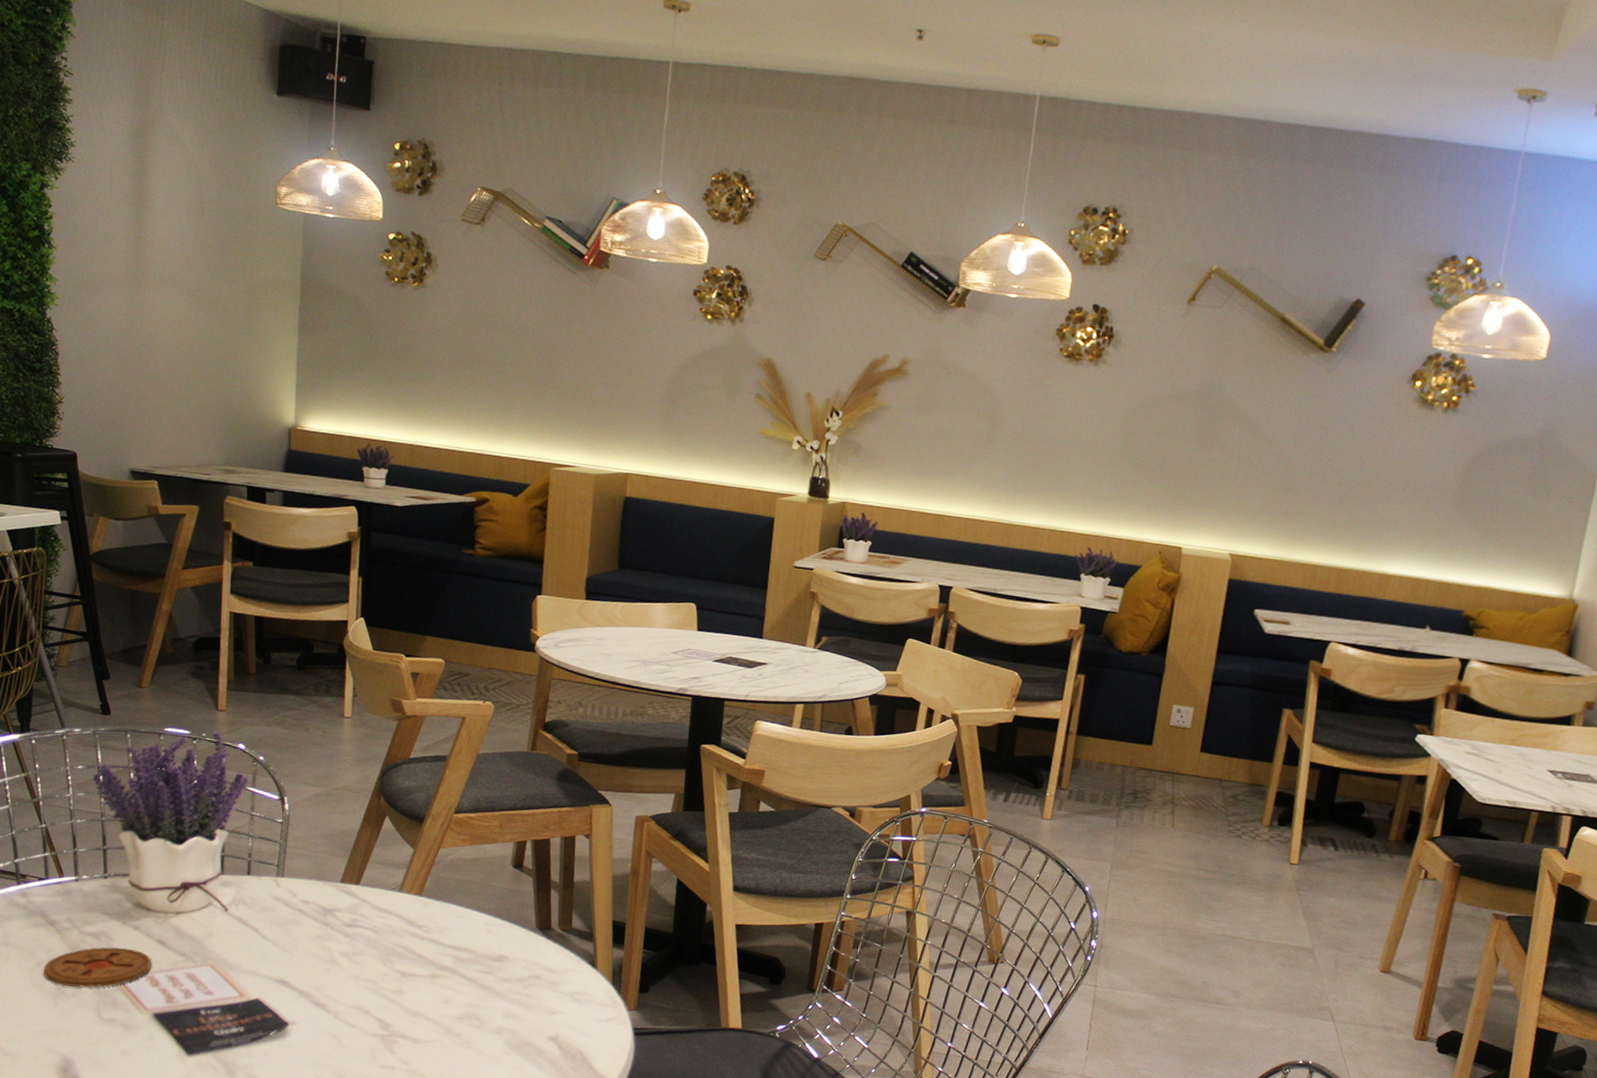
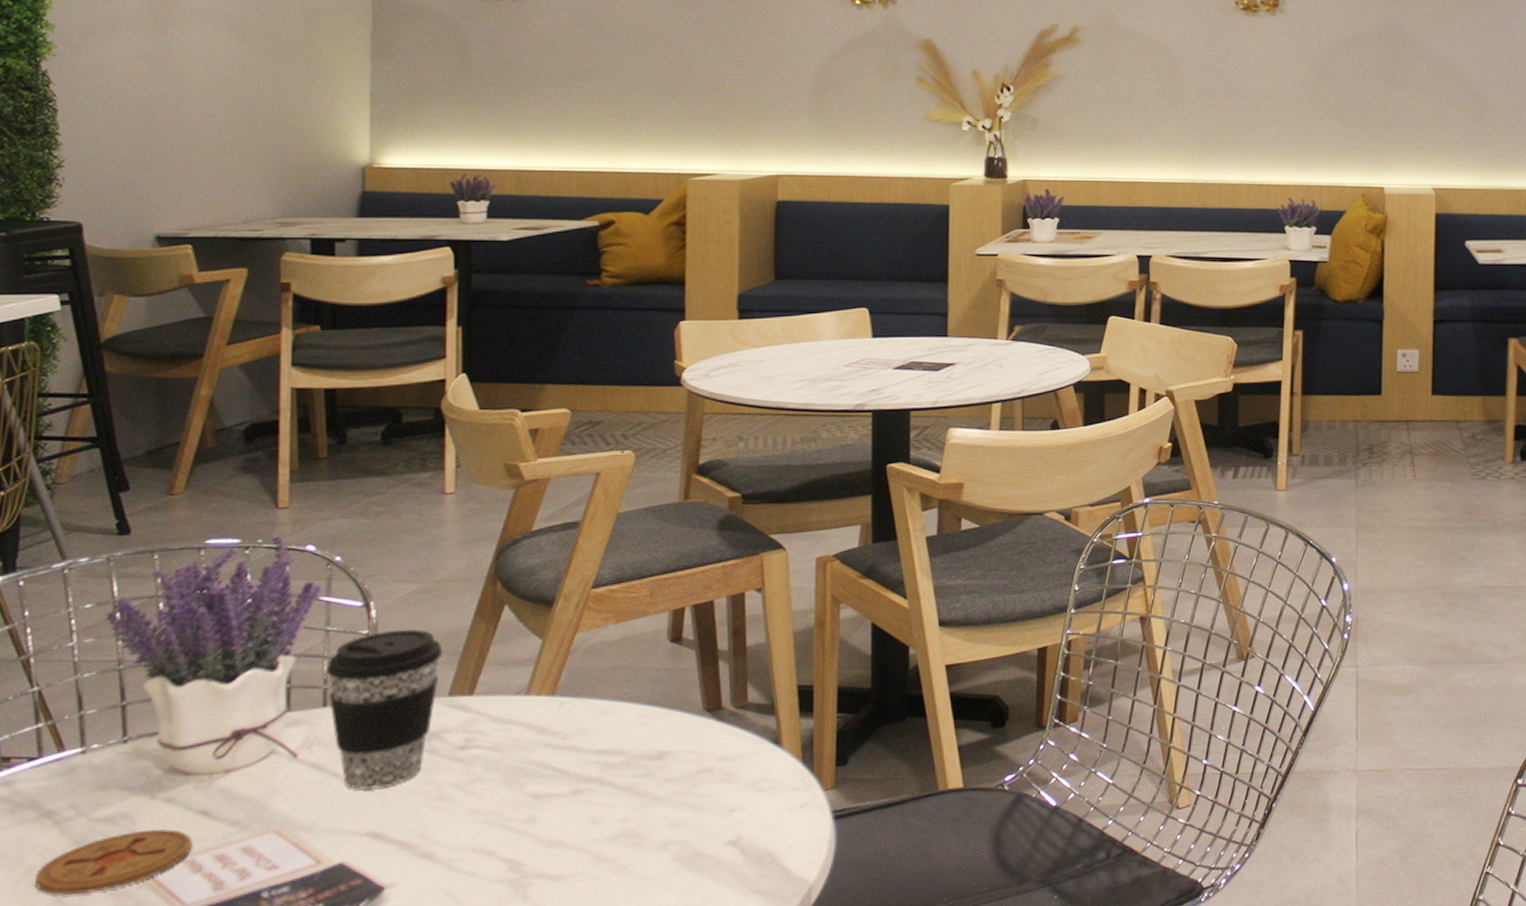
coffee cup: none [251,822,338,946] -> present [327,629,443,791]

